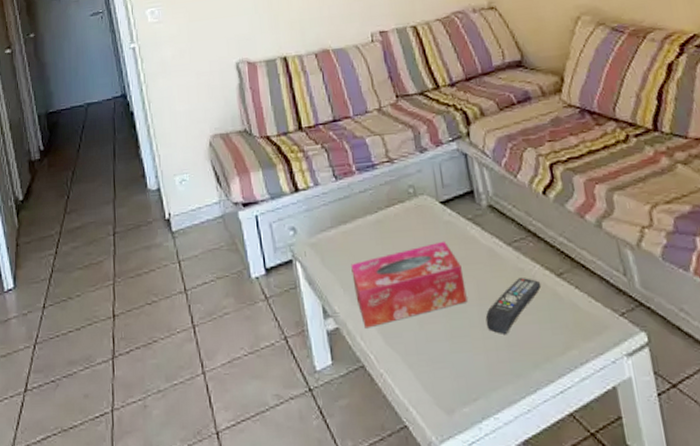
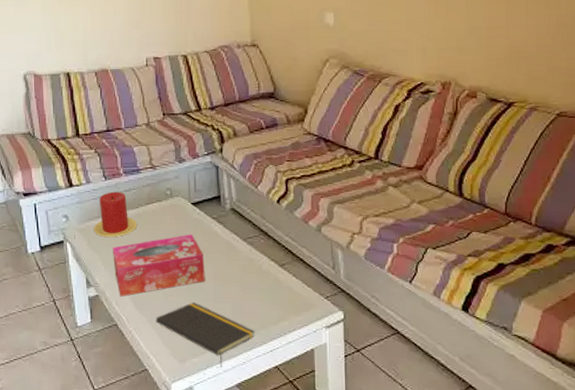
candle: none [327,193,378,252] -> present [94,192,138,237]
notepad: none [411,330,538,419] -> present [155,302,255,367]
remote control: present [485,278,541,334] -> none [218,266,266,307]

